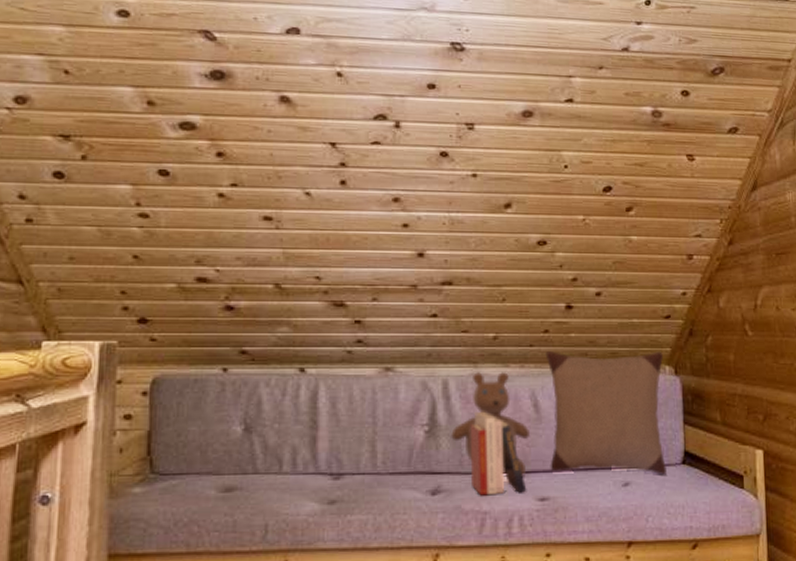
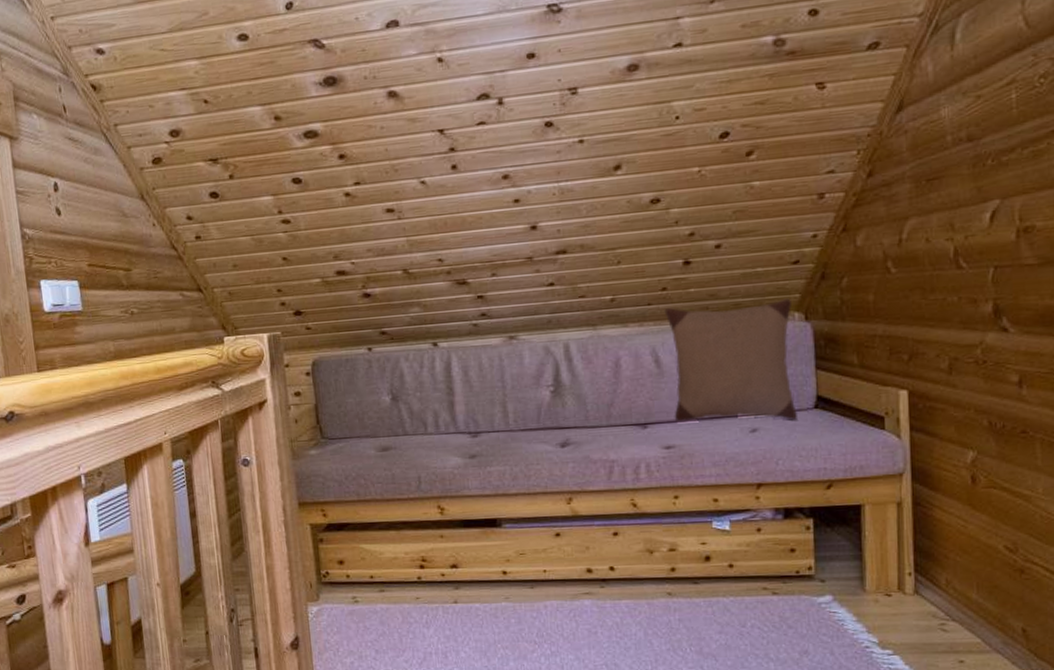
teddy bear: present [451,372,531,476] -> none [575,332,653,427]
books: present [470,411,527,496] -> none [593,369,652,447]

